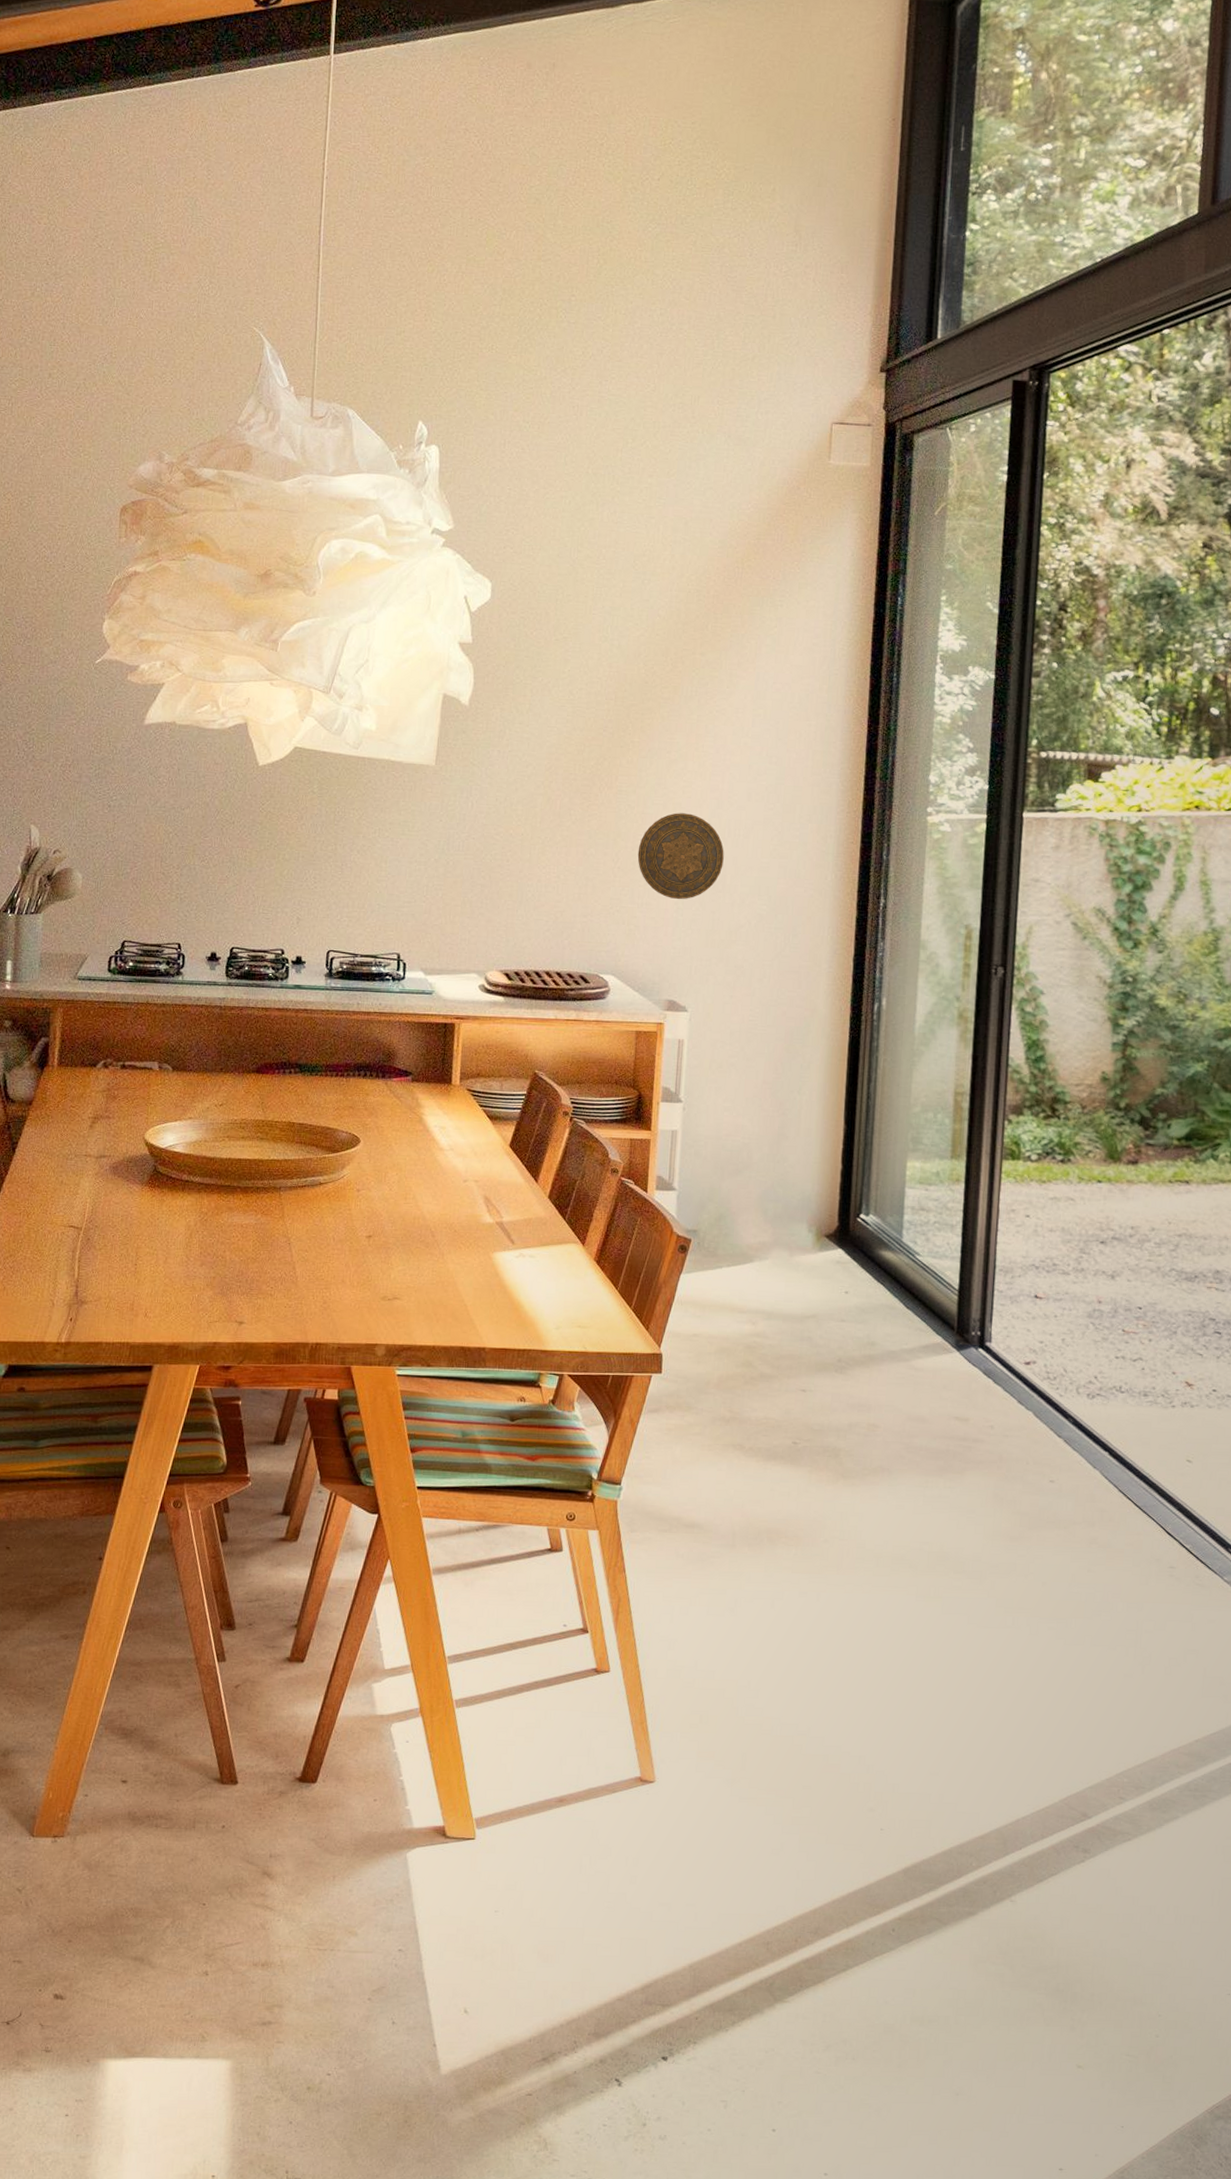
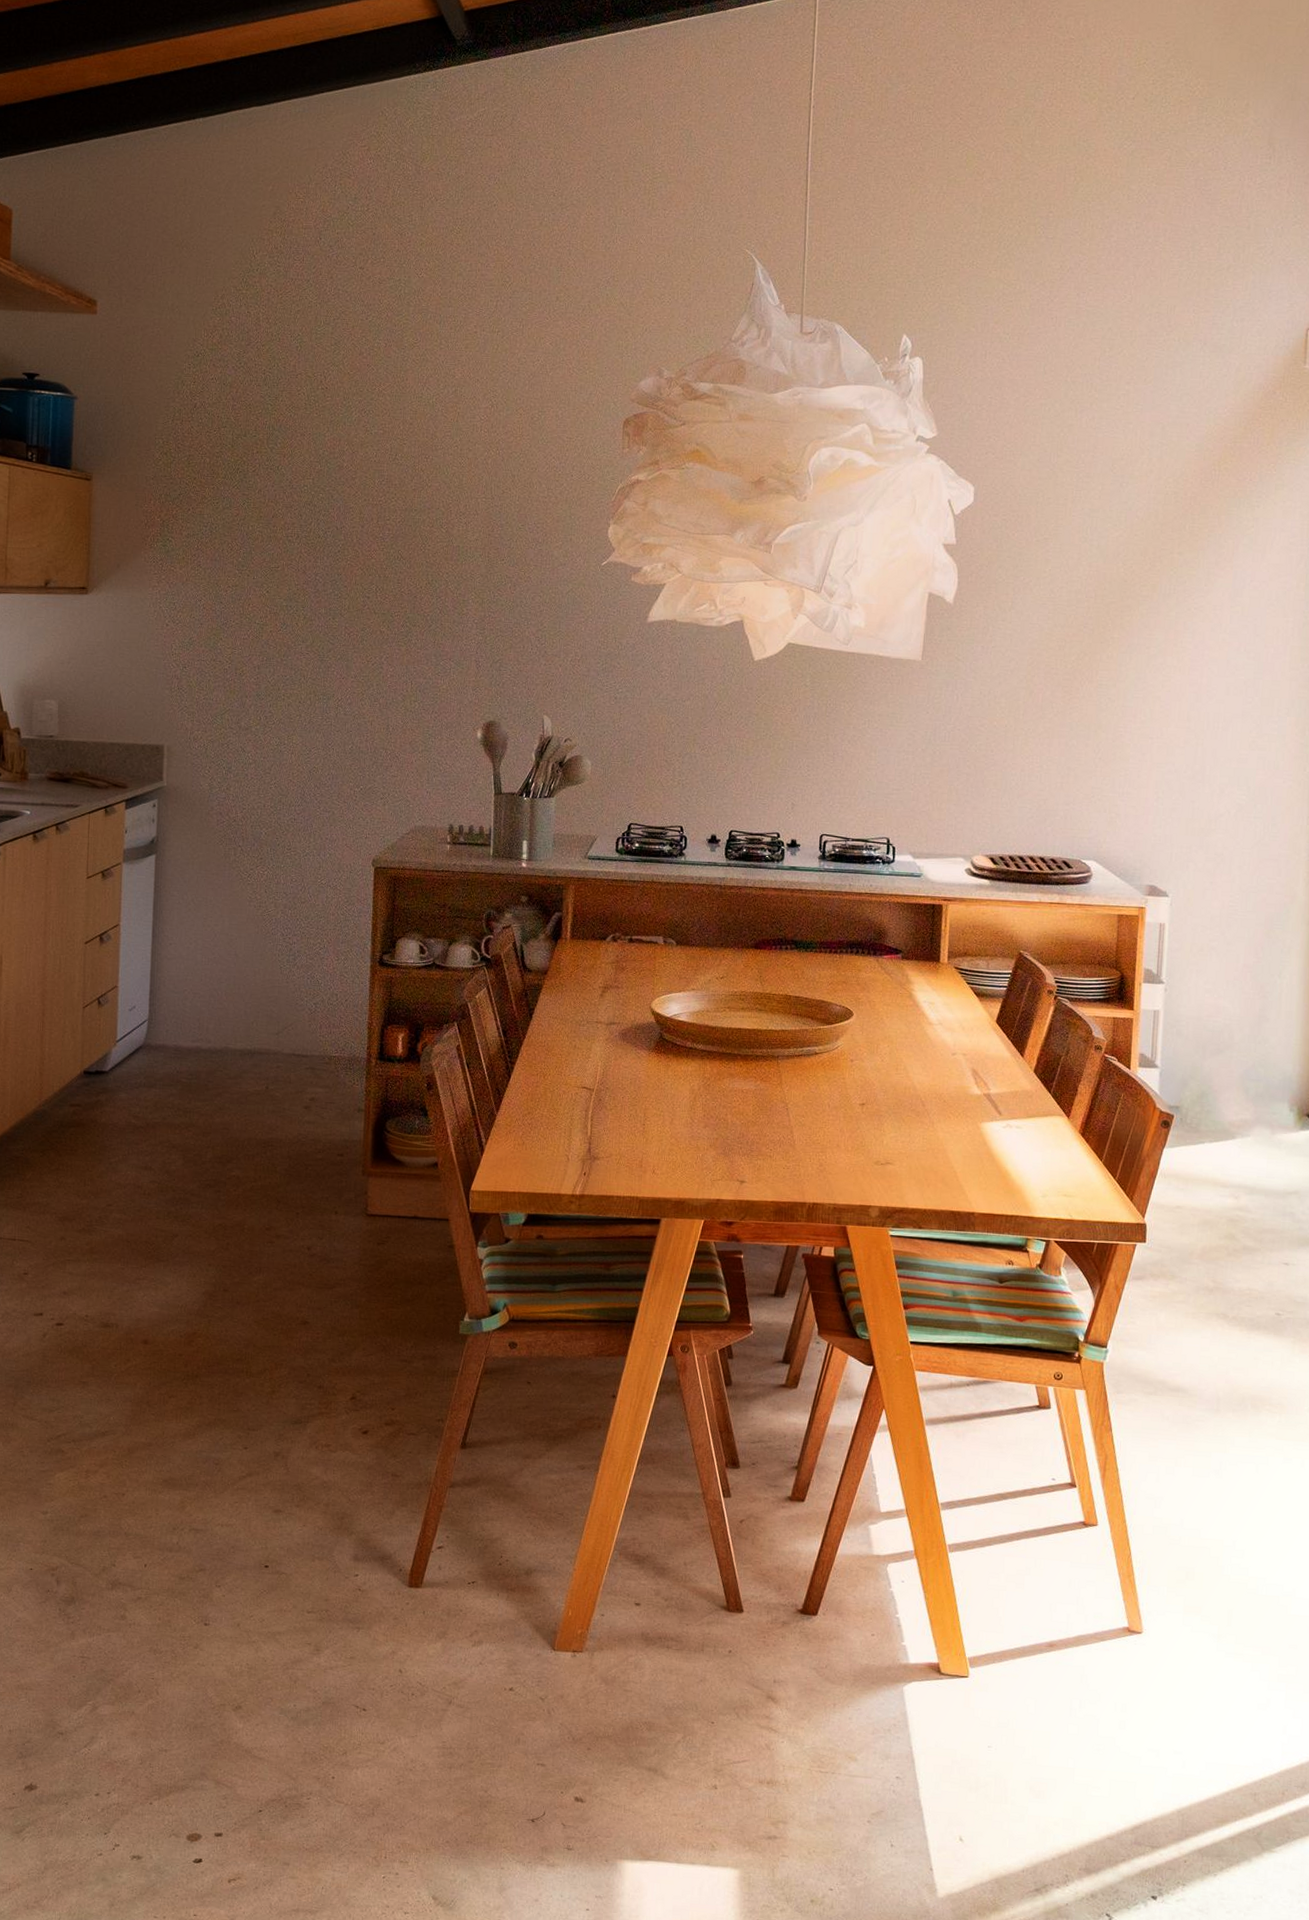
decorative plate: present [637,813,724,900] -> none [1118,706,1203,790]

